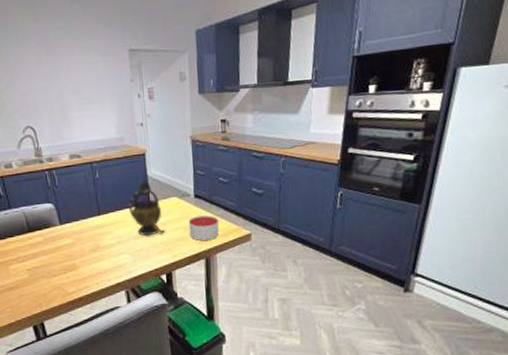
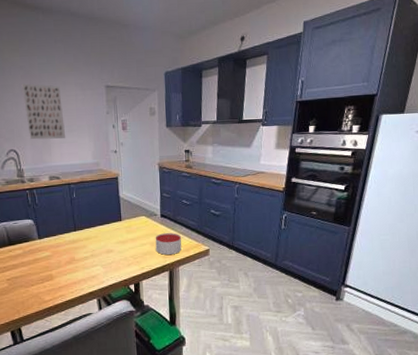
wall art: none [37,51,87,114] -> present [22,83,66,140]
teapot: present [129,179,166,236] -> none [102,200,135,251]

